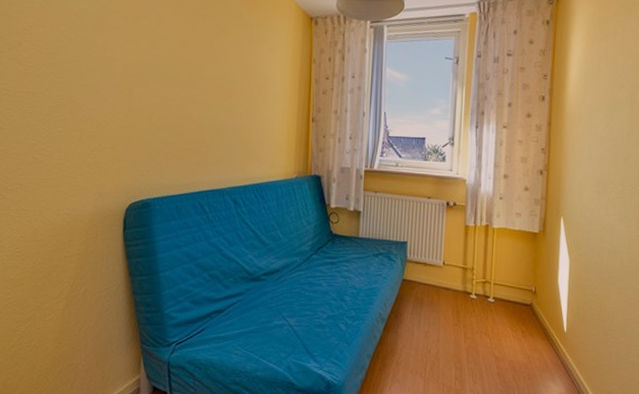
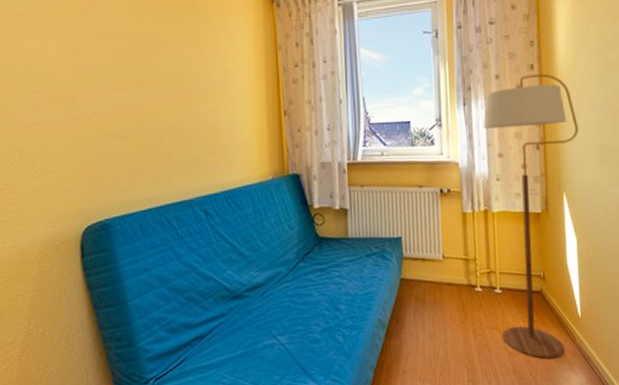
floor lamp: none [490,105,581,367] -> present [483,73,578,359]

